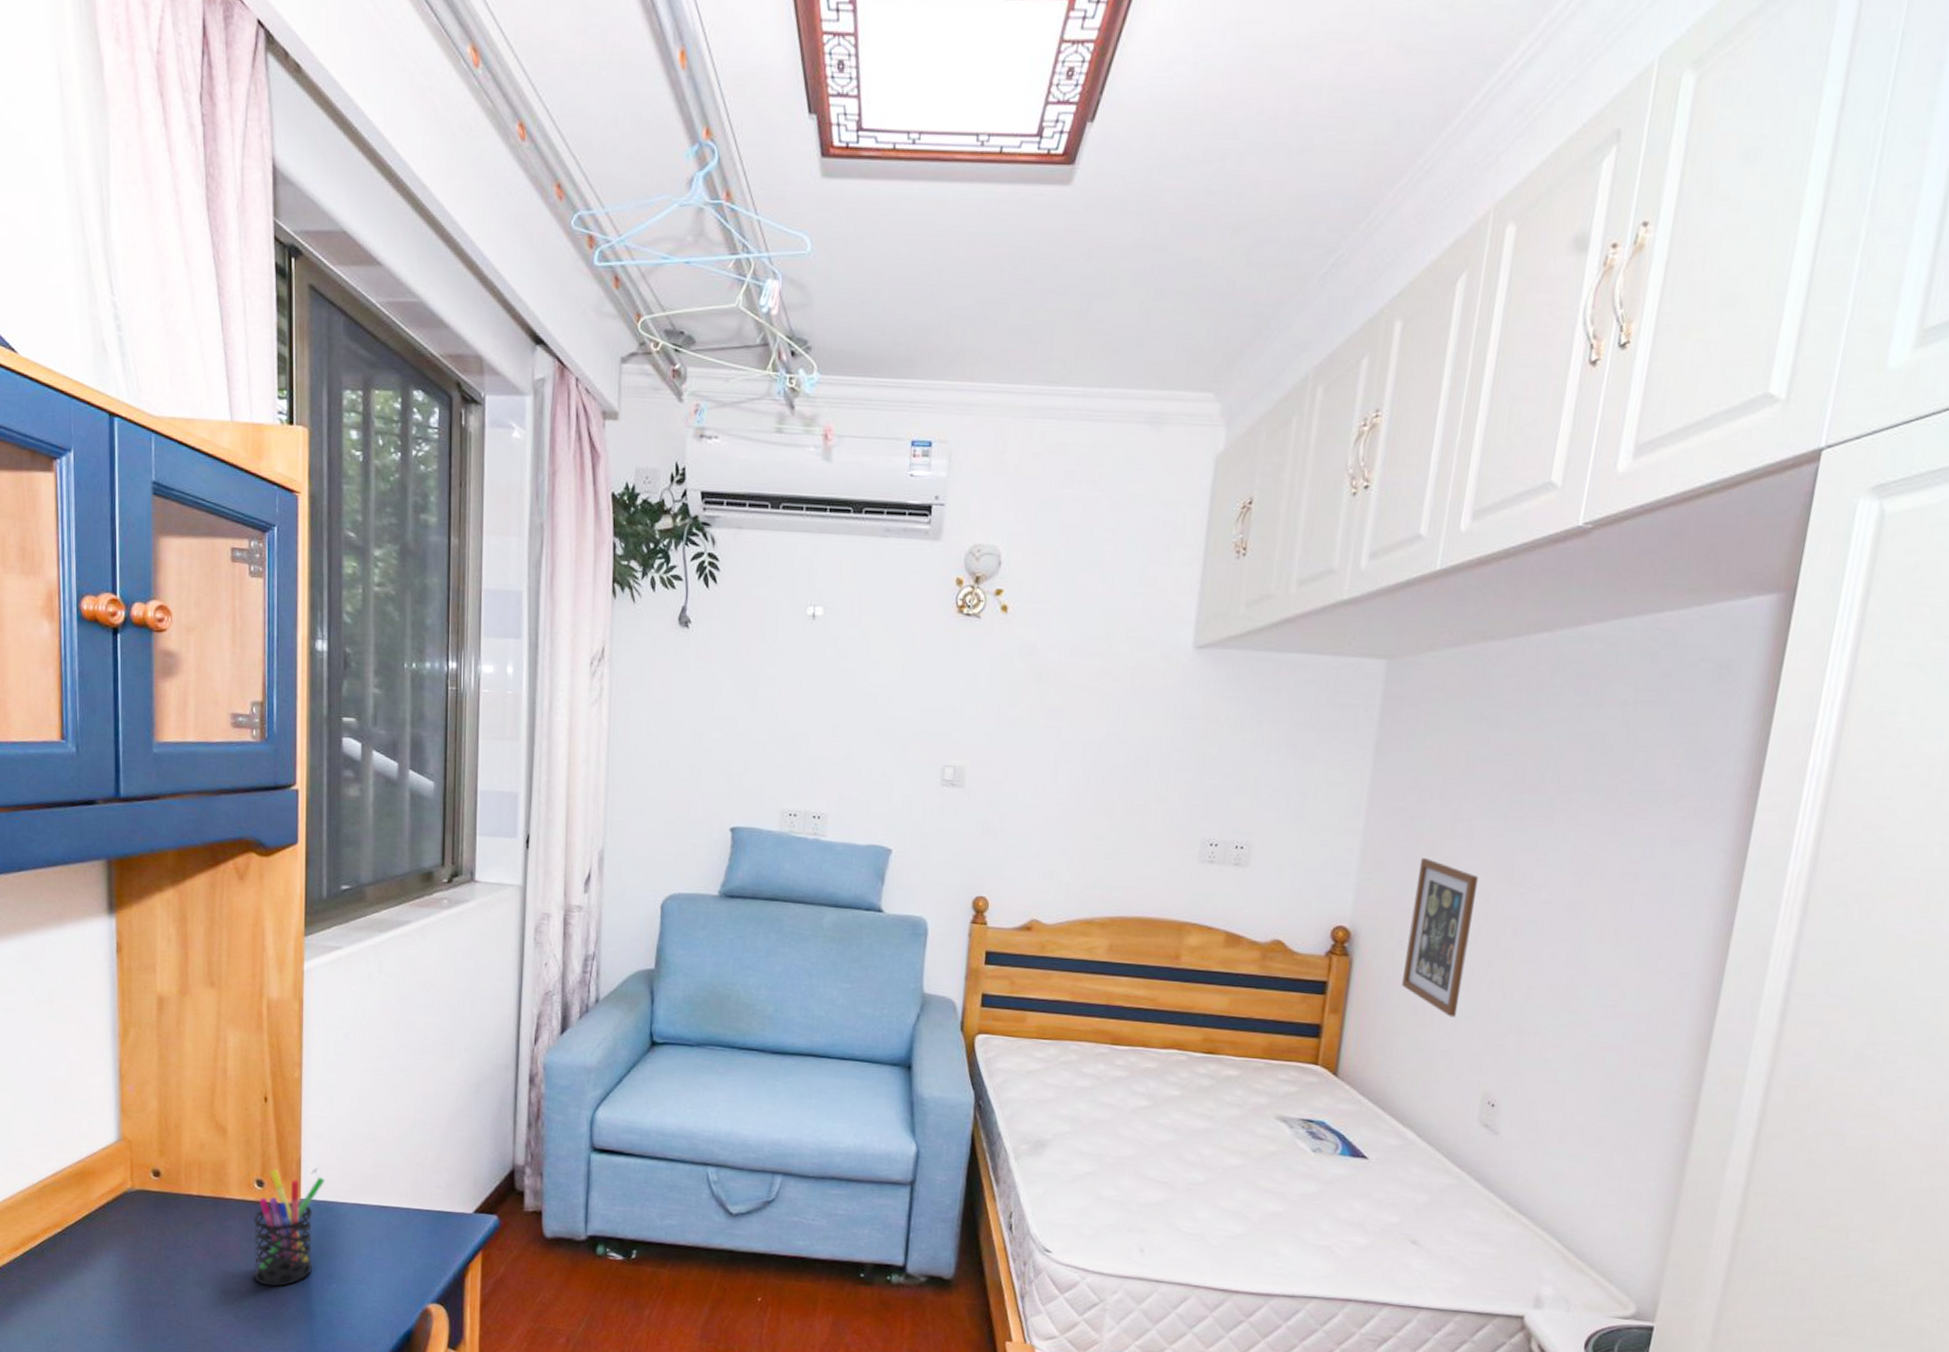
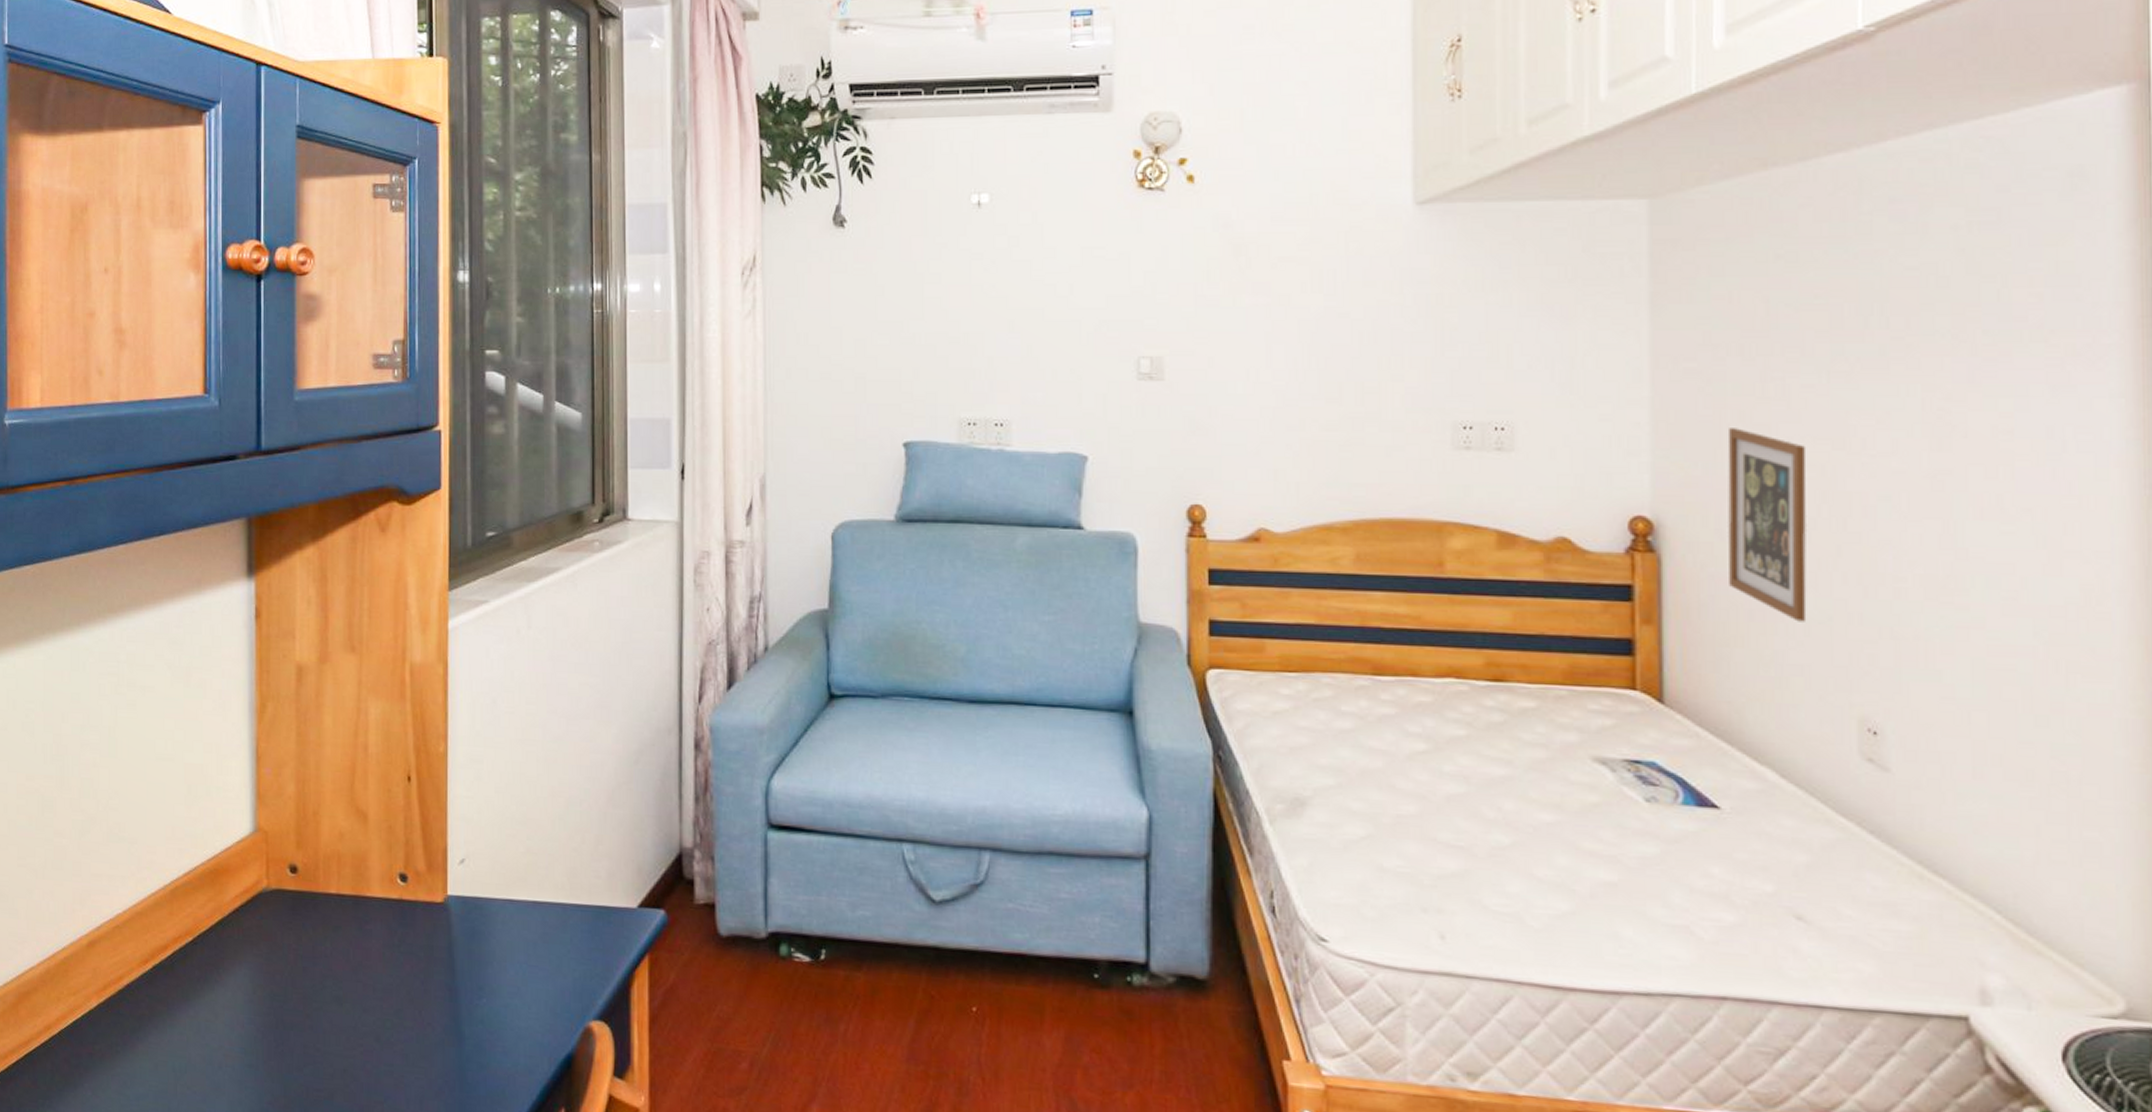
pen holder: present [253,1168,325,1287] -> none [396,859,473,1002]

